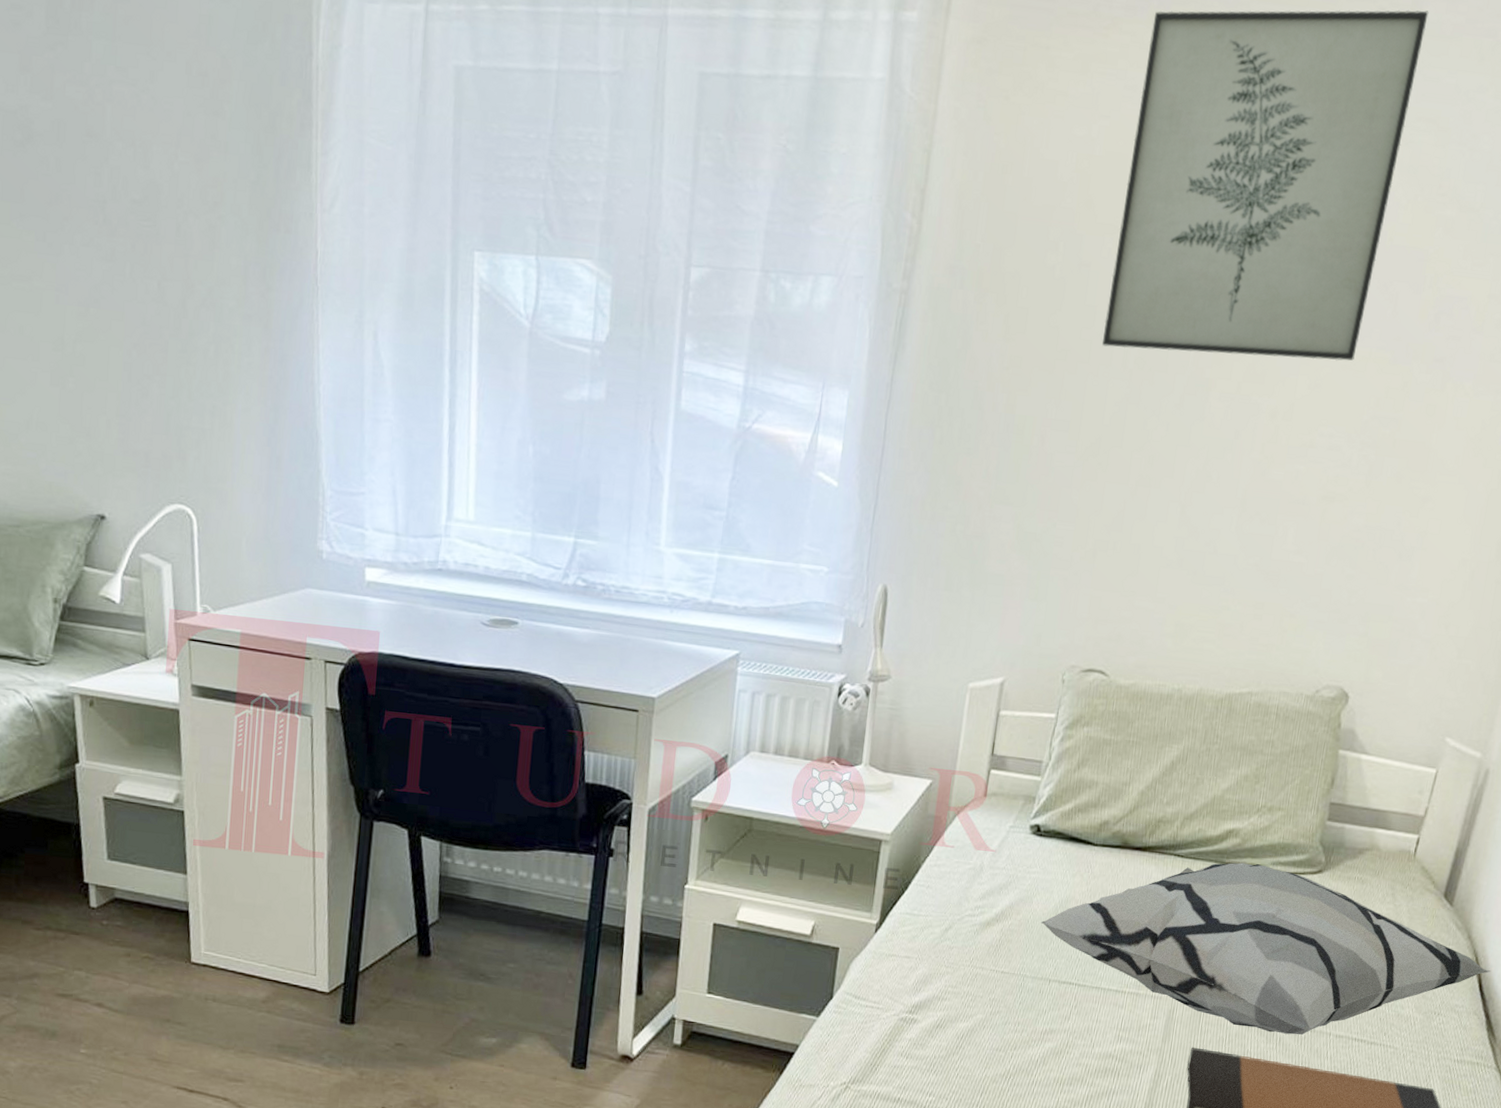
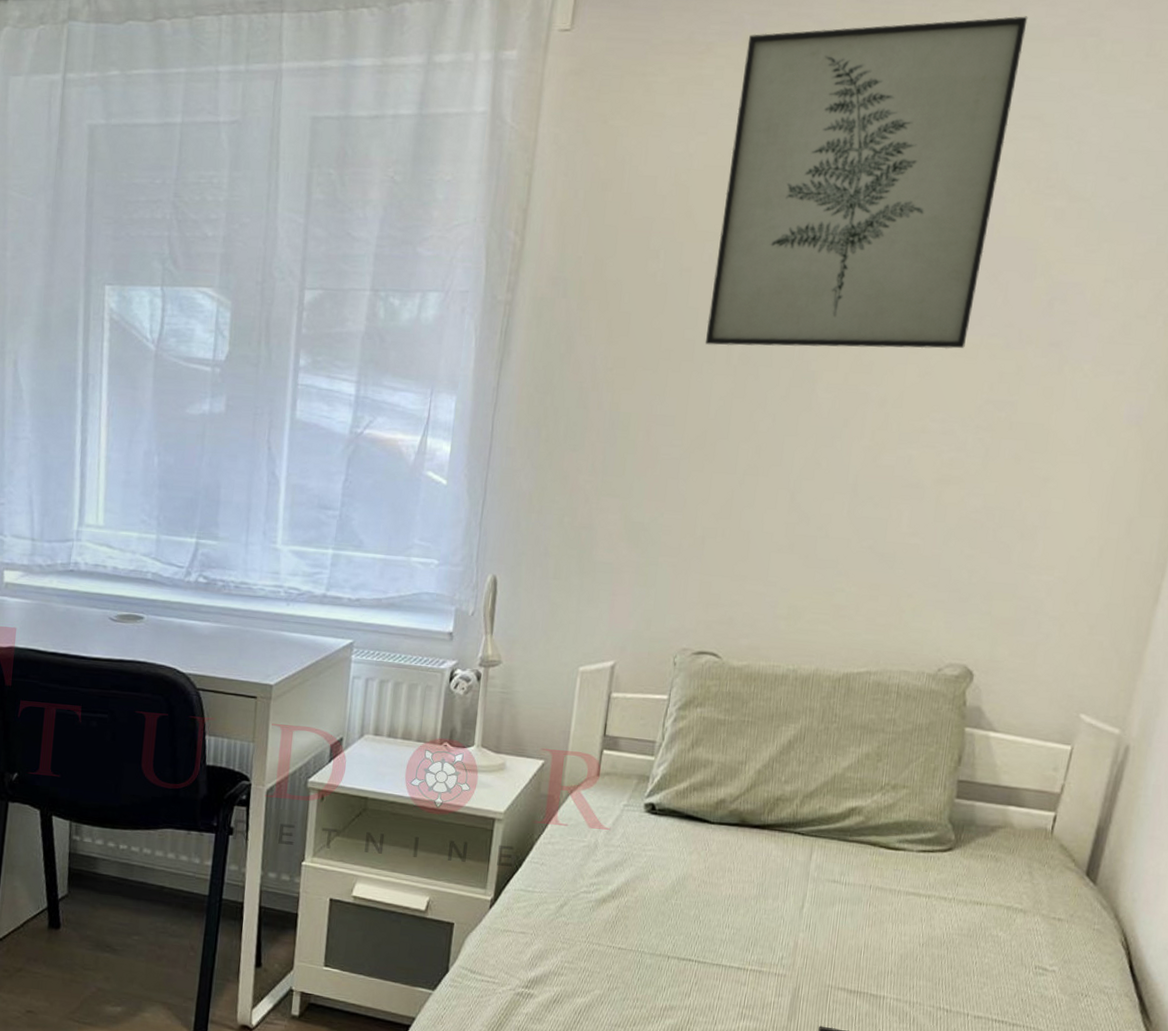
decorative pillow: present [1040,862,1492,1035] -> none [657,840,1143,1015]

